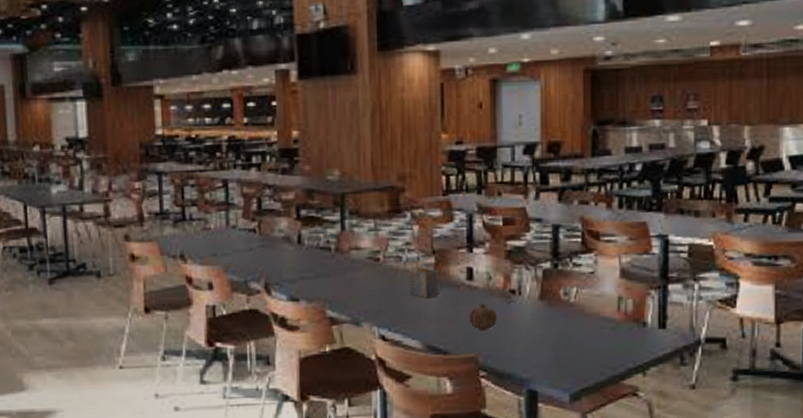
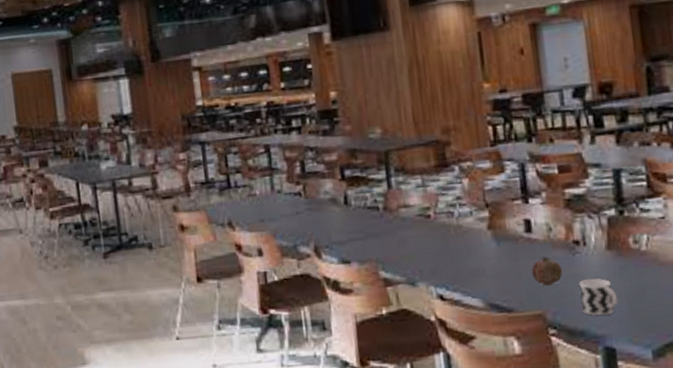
napkin holder: present [409,260,440,298] -> none [463,214,498,254]
cup: none [511,325,545,361] -> present [578,278,618,316]

